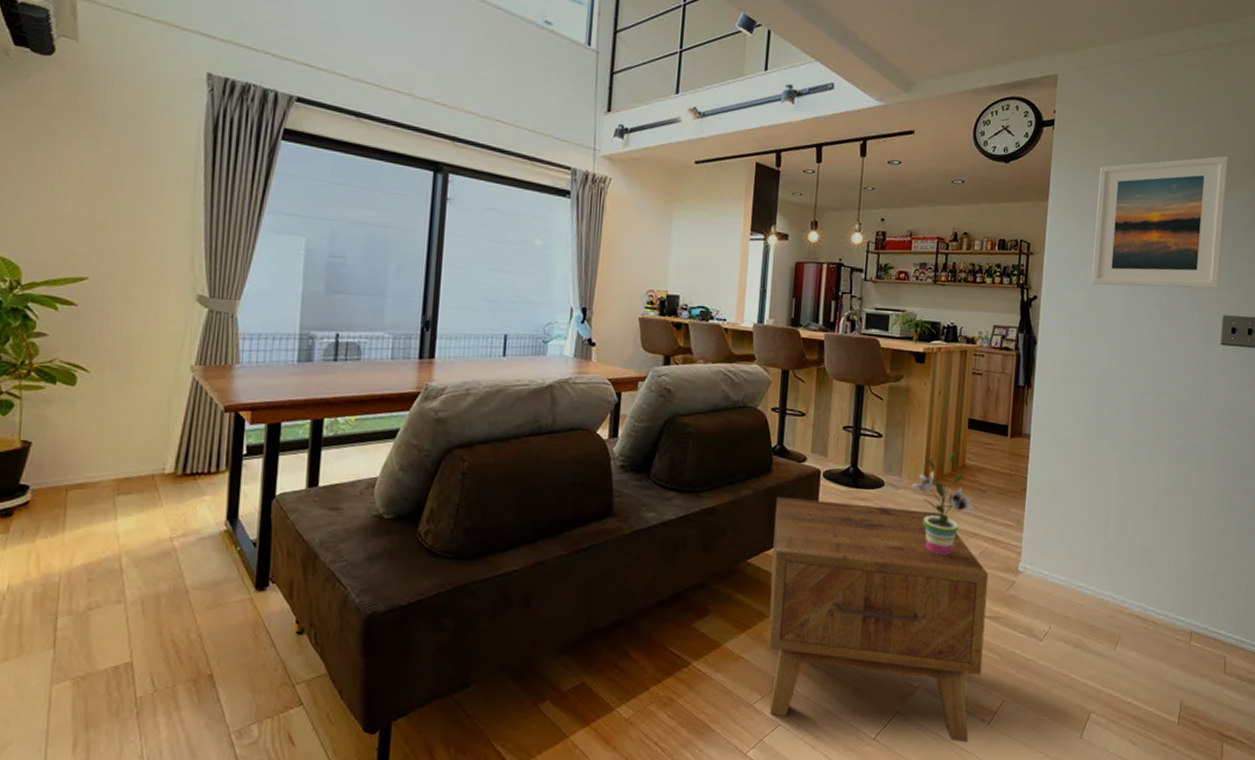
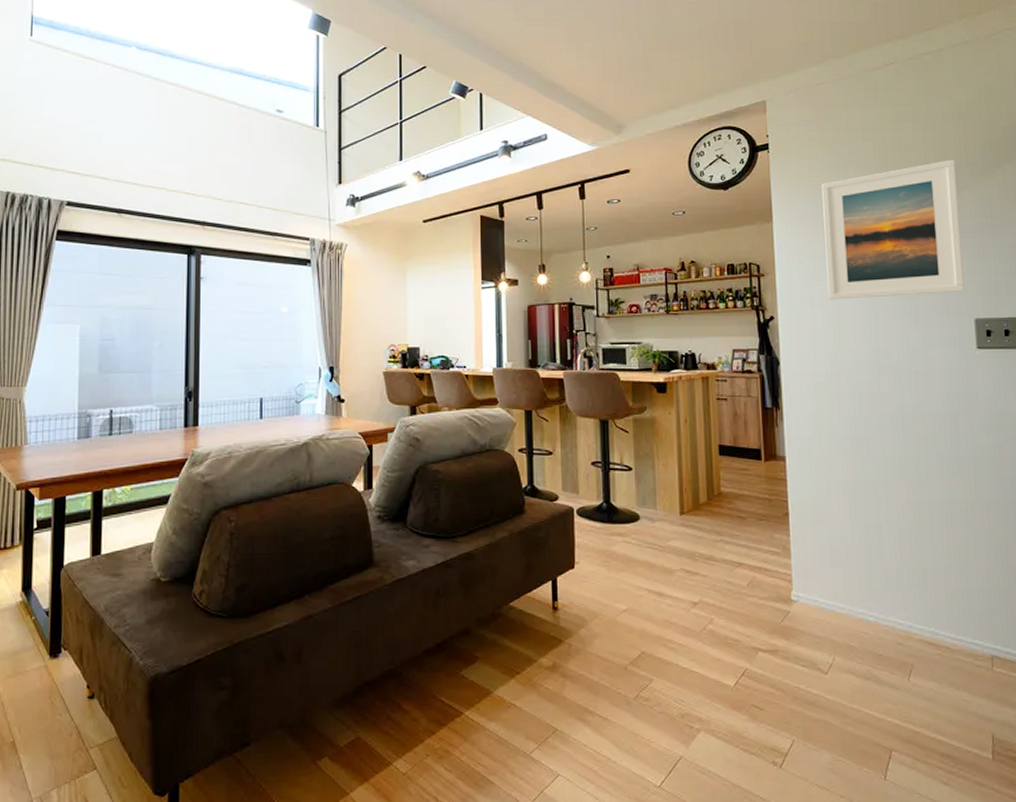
side table: present [769,496,989,743] -> none [532,537,766,789]
potted plant: present [911,451,975,555] -> none [667,479,737,587]

